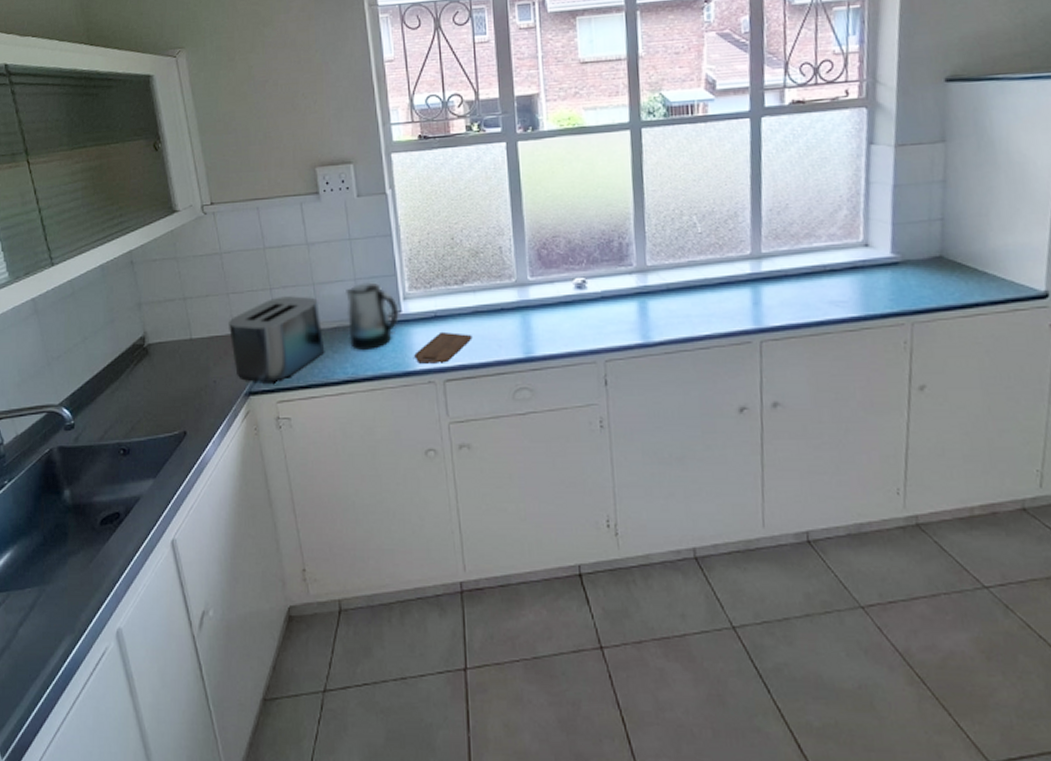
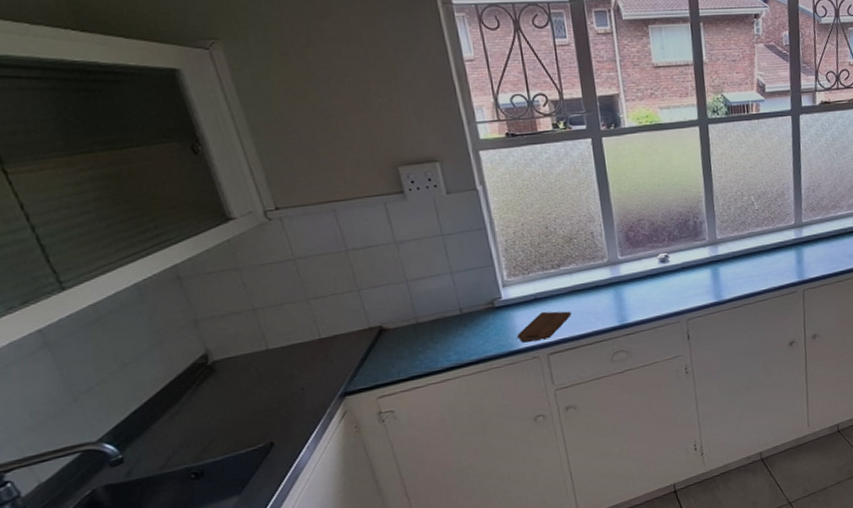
toaster: present [229,296,325,384] -> none [312,294,426,383]
kettle: present [346,282,399,350] -> none [442,274,500,338]

